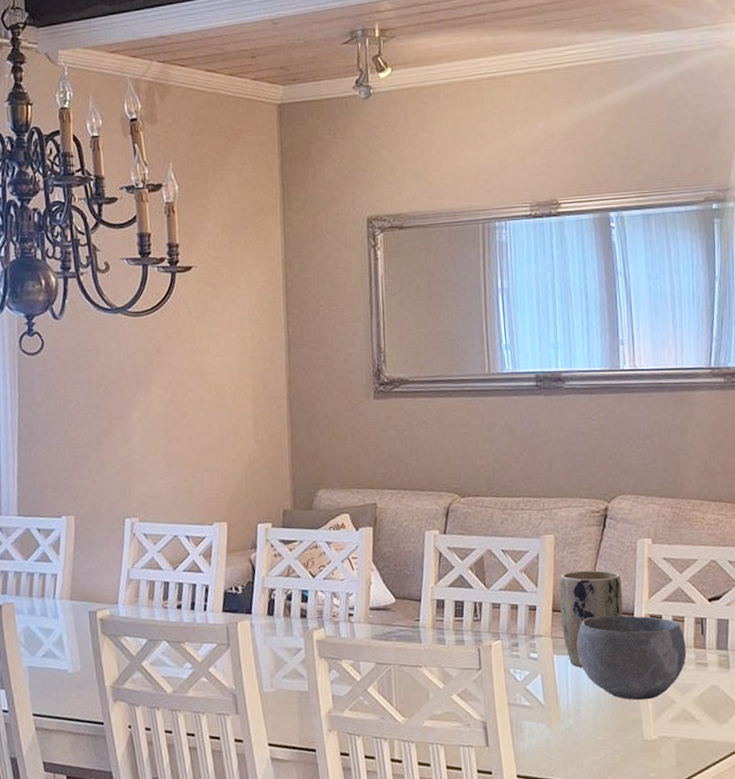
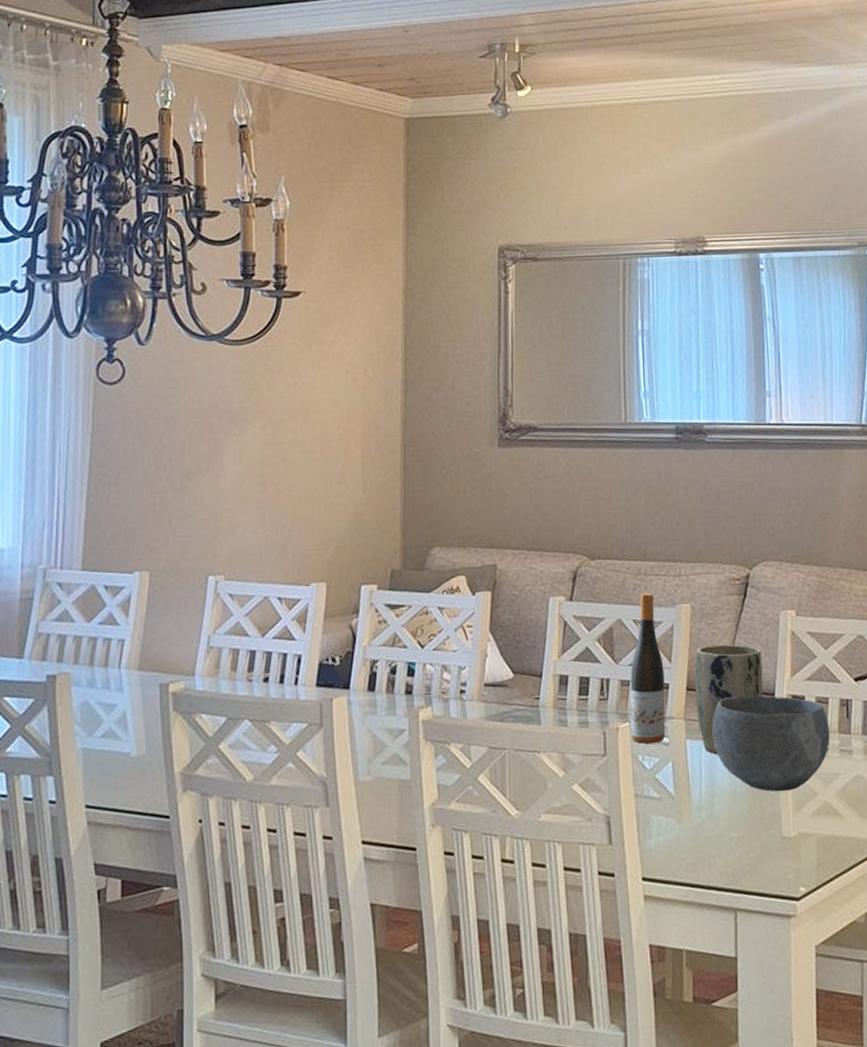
wine bottle: none [500,525,535,659] -> present [630,592,666,744]

